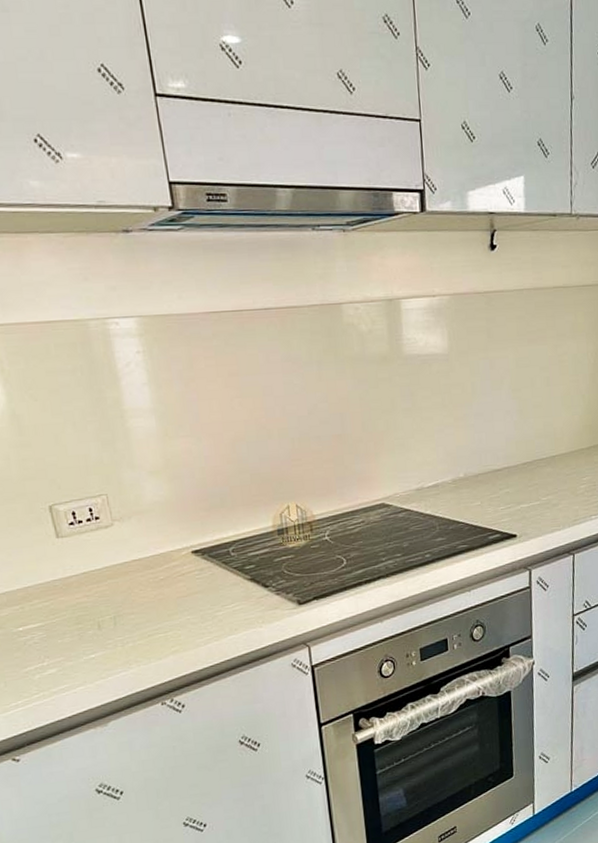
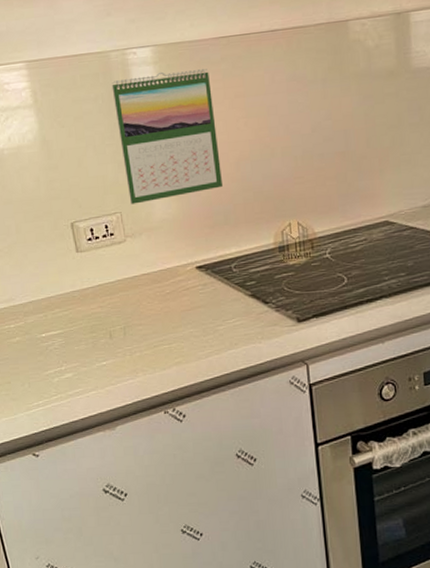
calendar: none [91,343,218,486] -> present [111,68,222,204]

